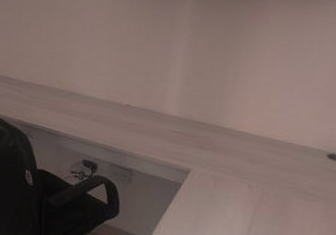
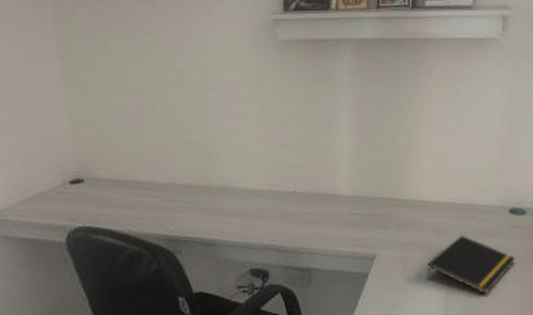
notepad: none [236,168,328,226] -> present [427,235,516,295]

